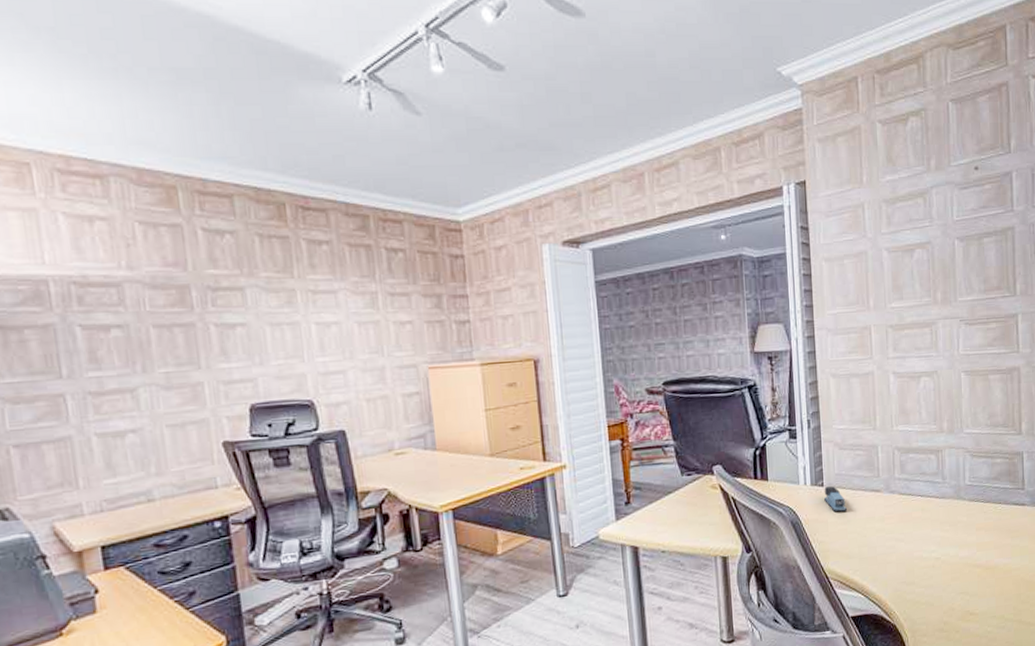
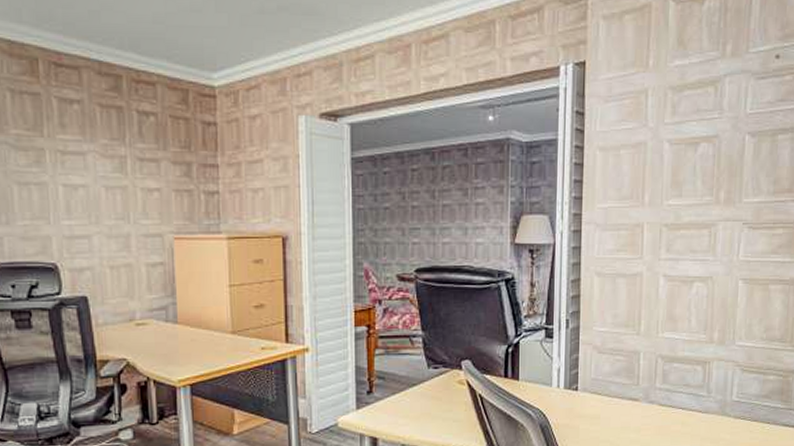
stapler: present [823,486,848,513] -> none [576,391,602,419]

